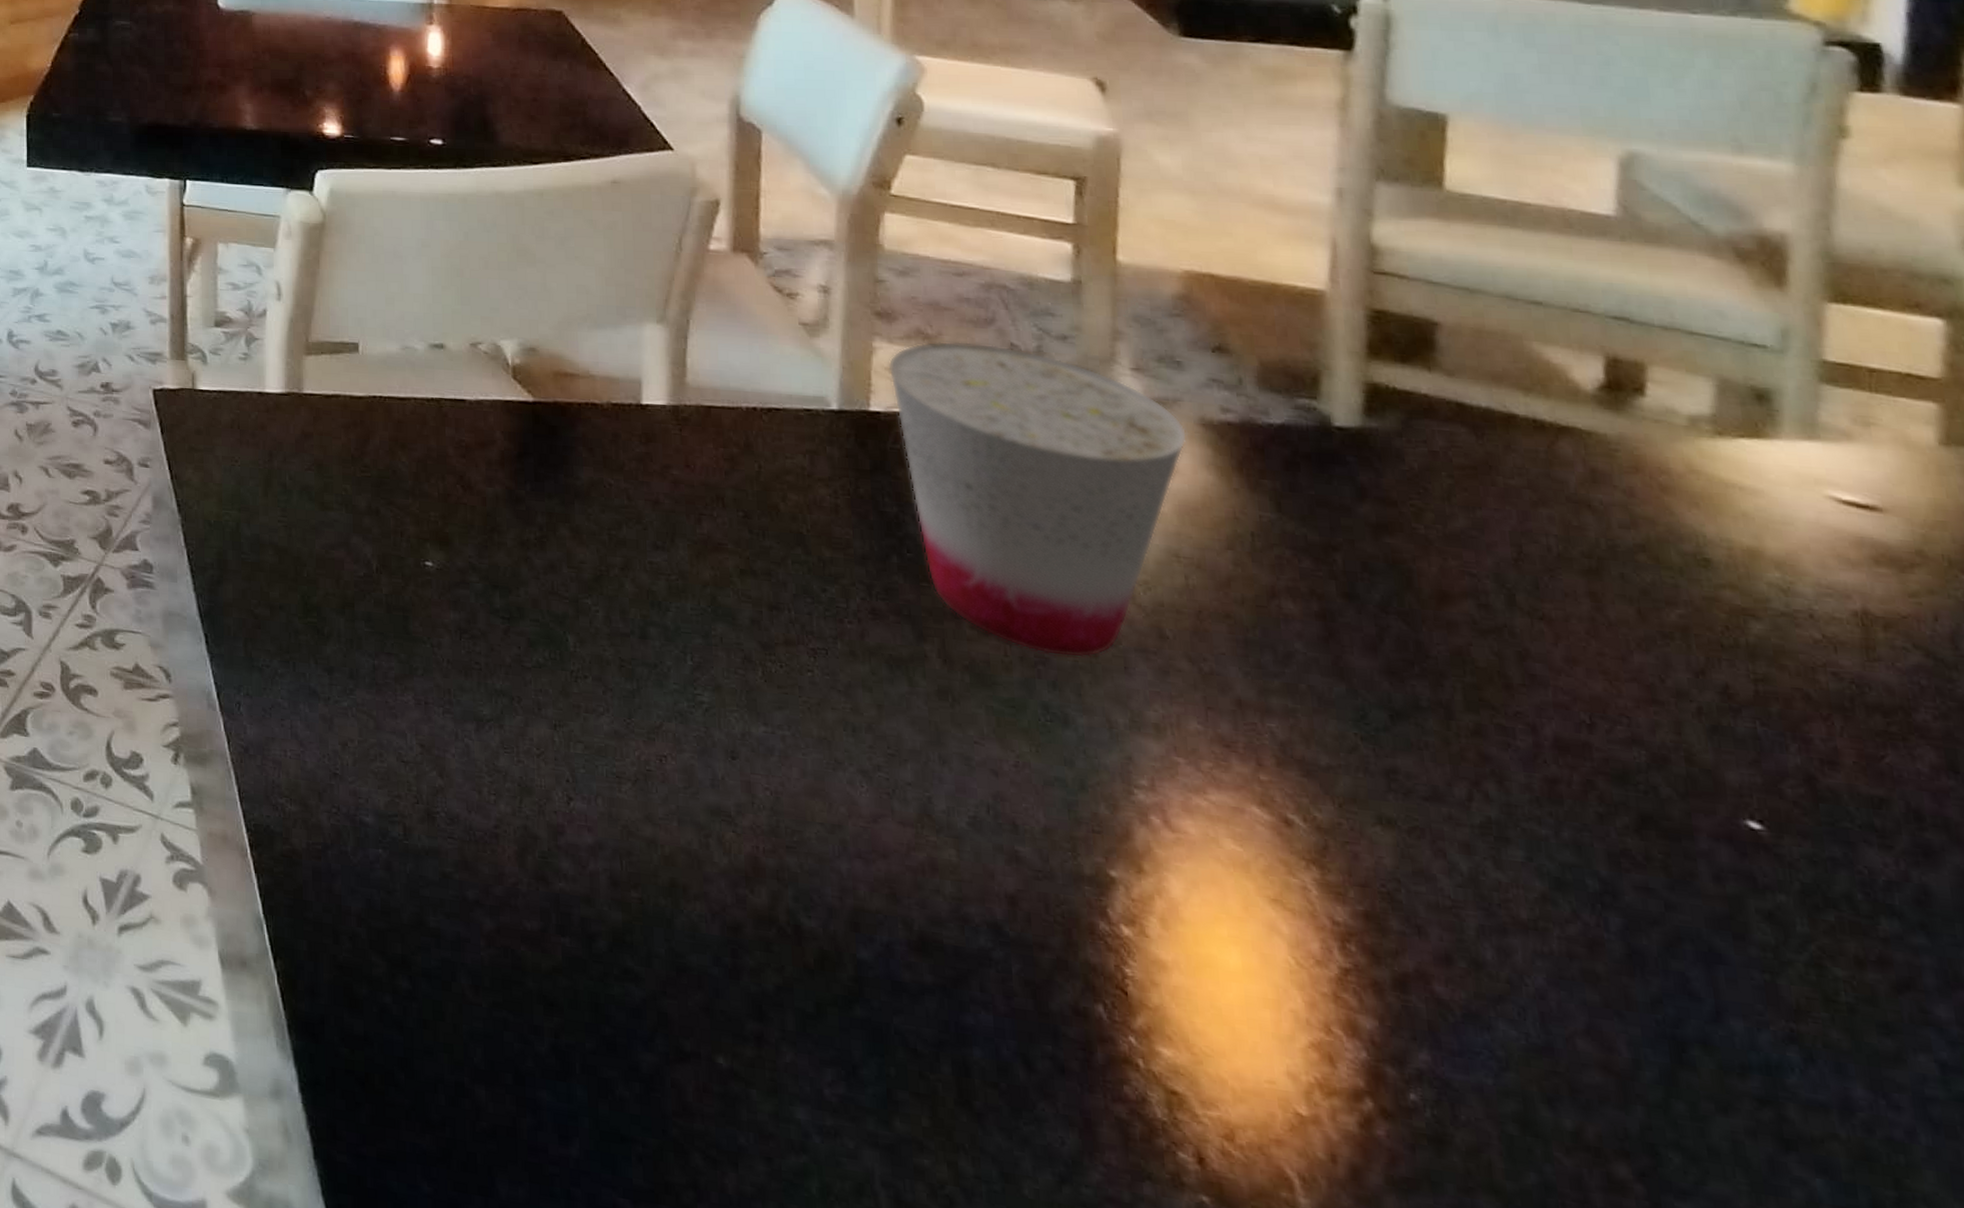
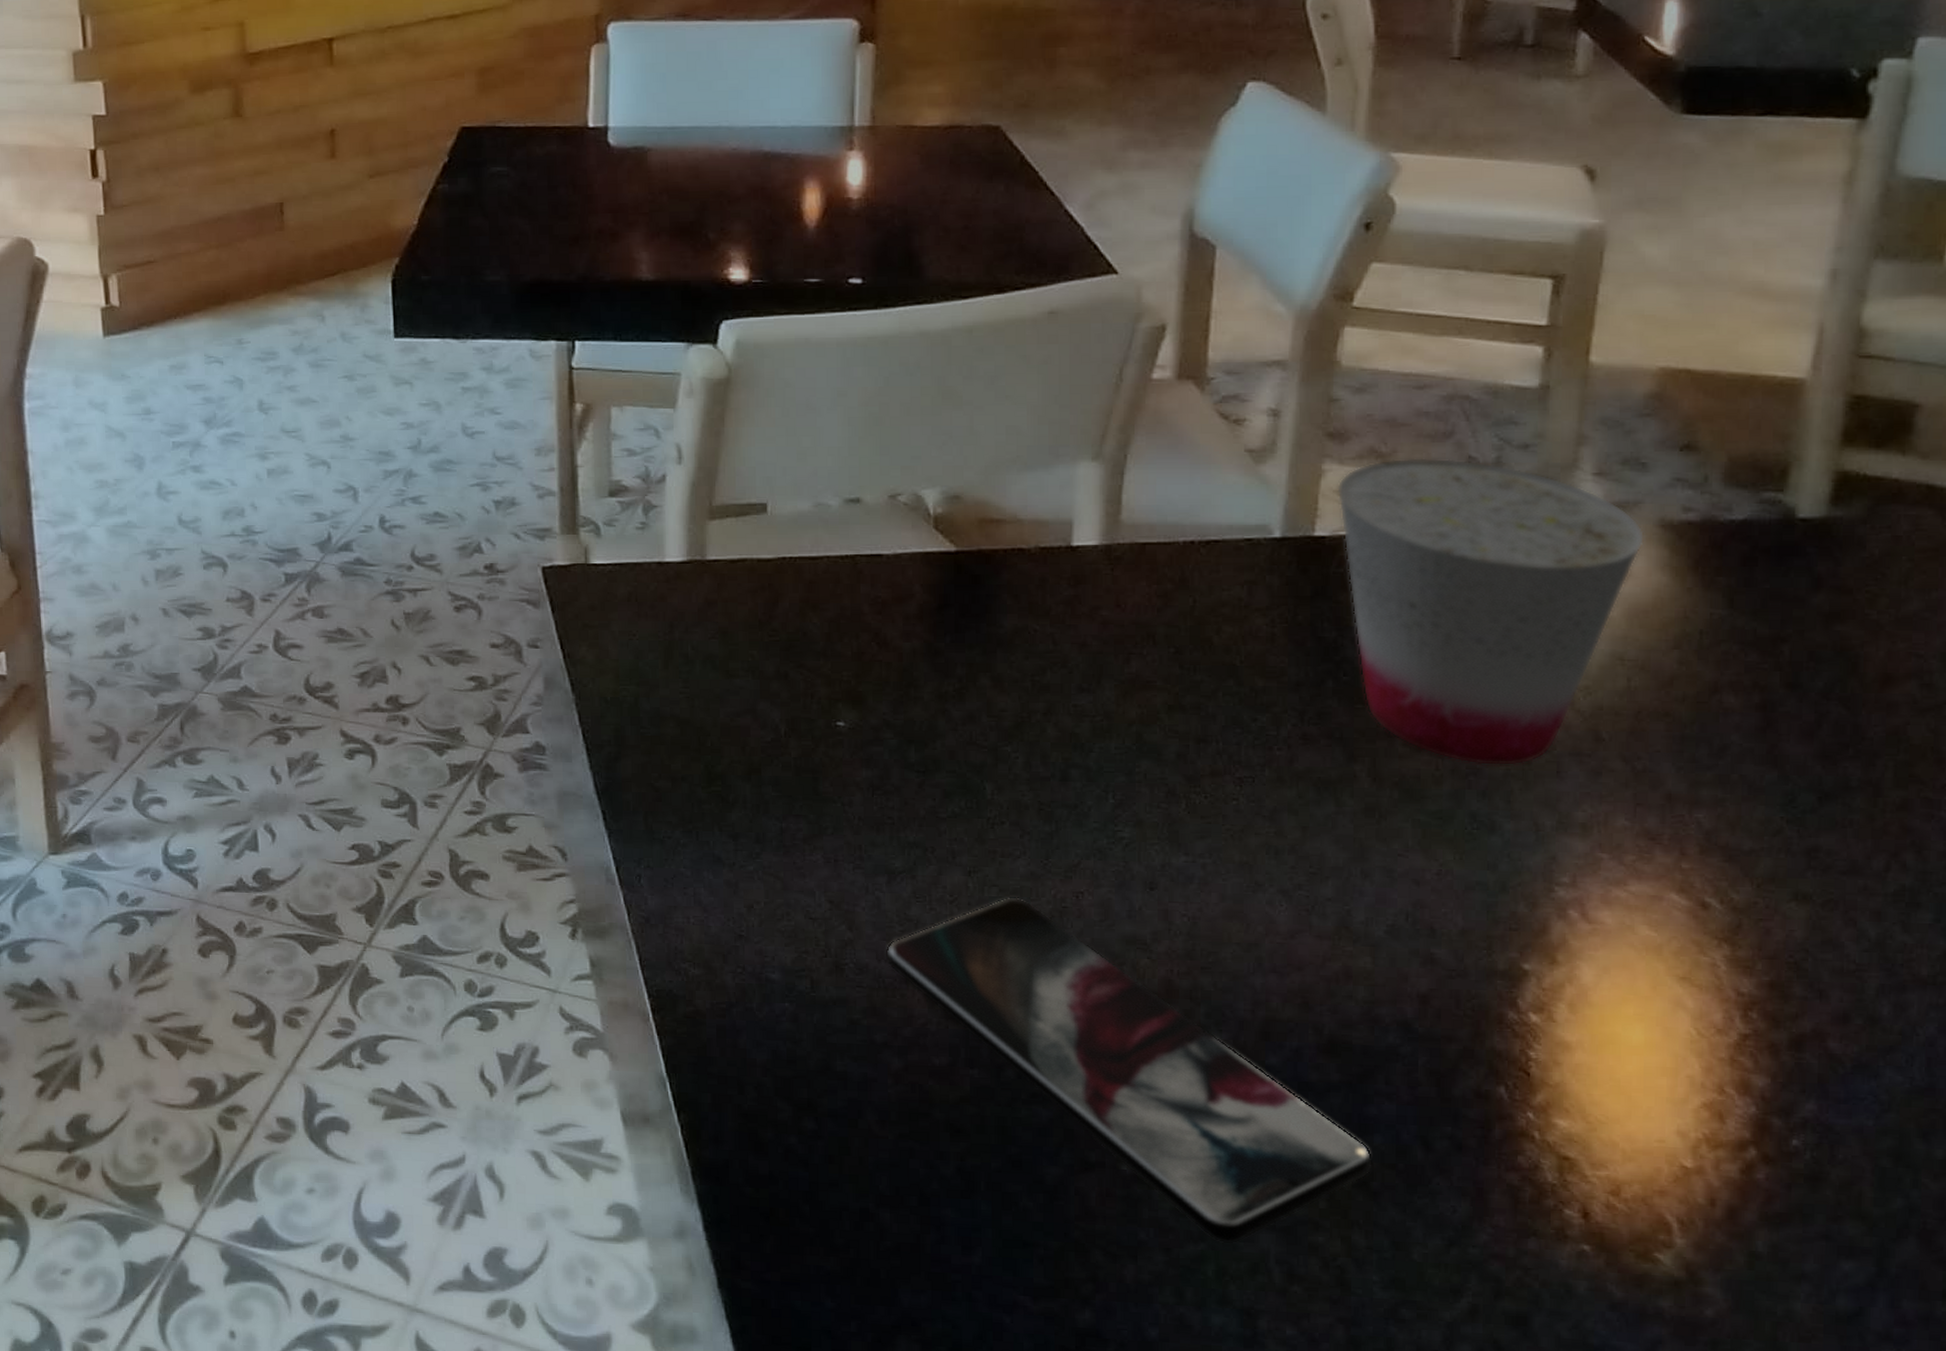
smartphone: none [475,754,974,1160] -> present [885,896,1372,1245]

